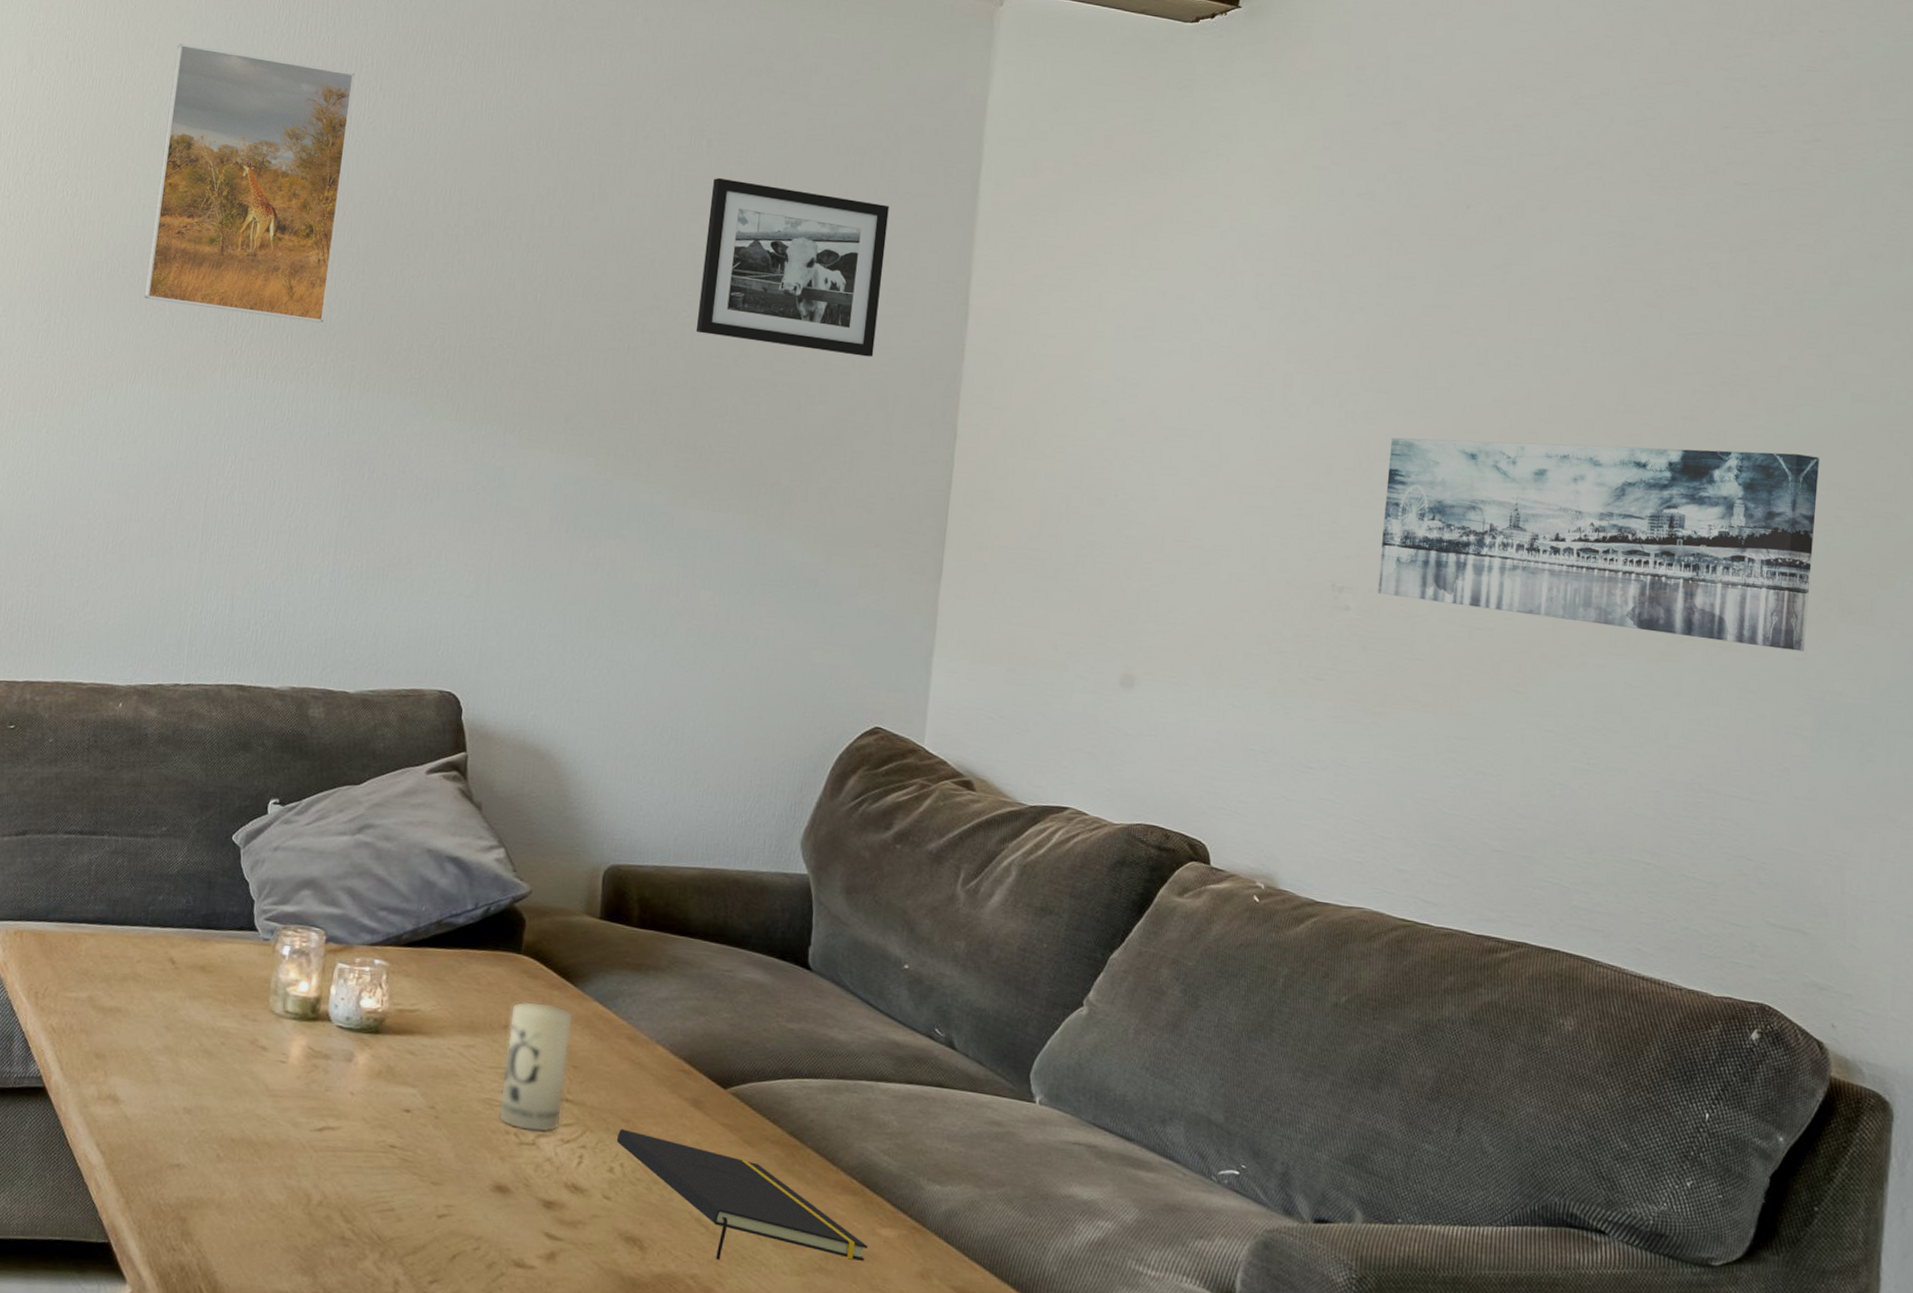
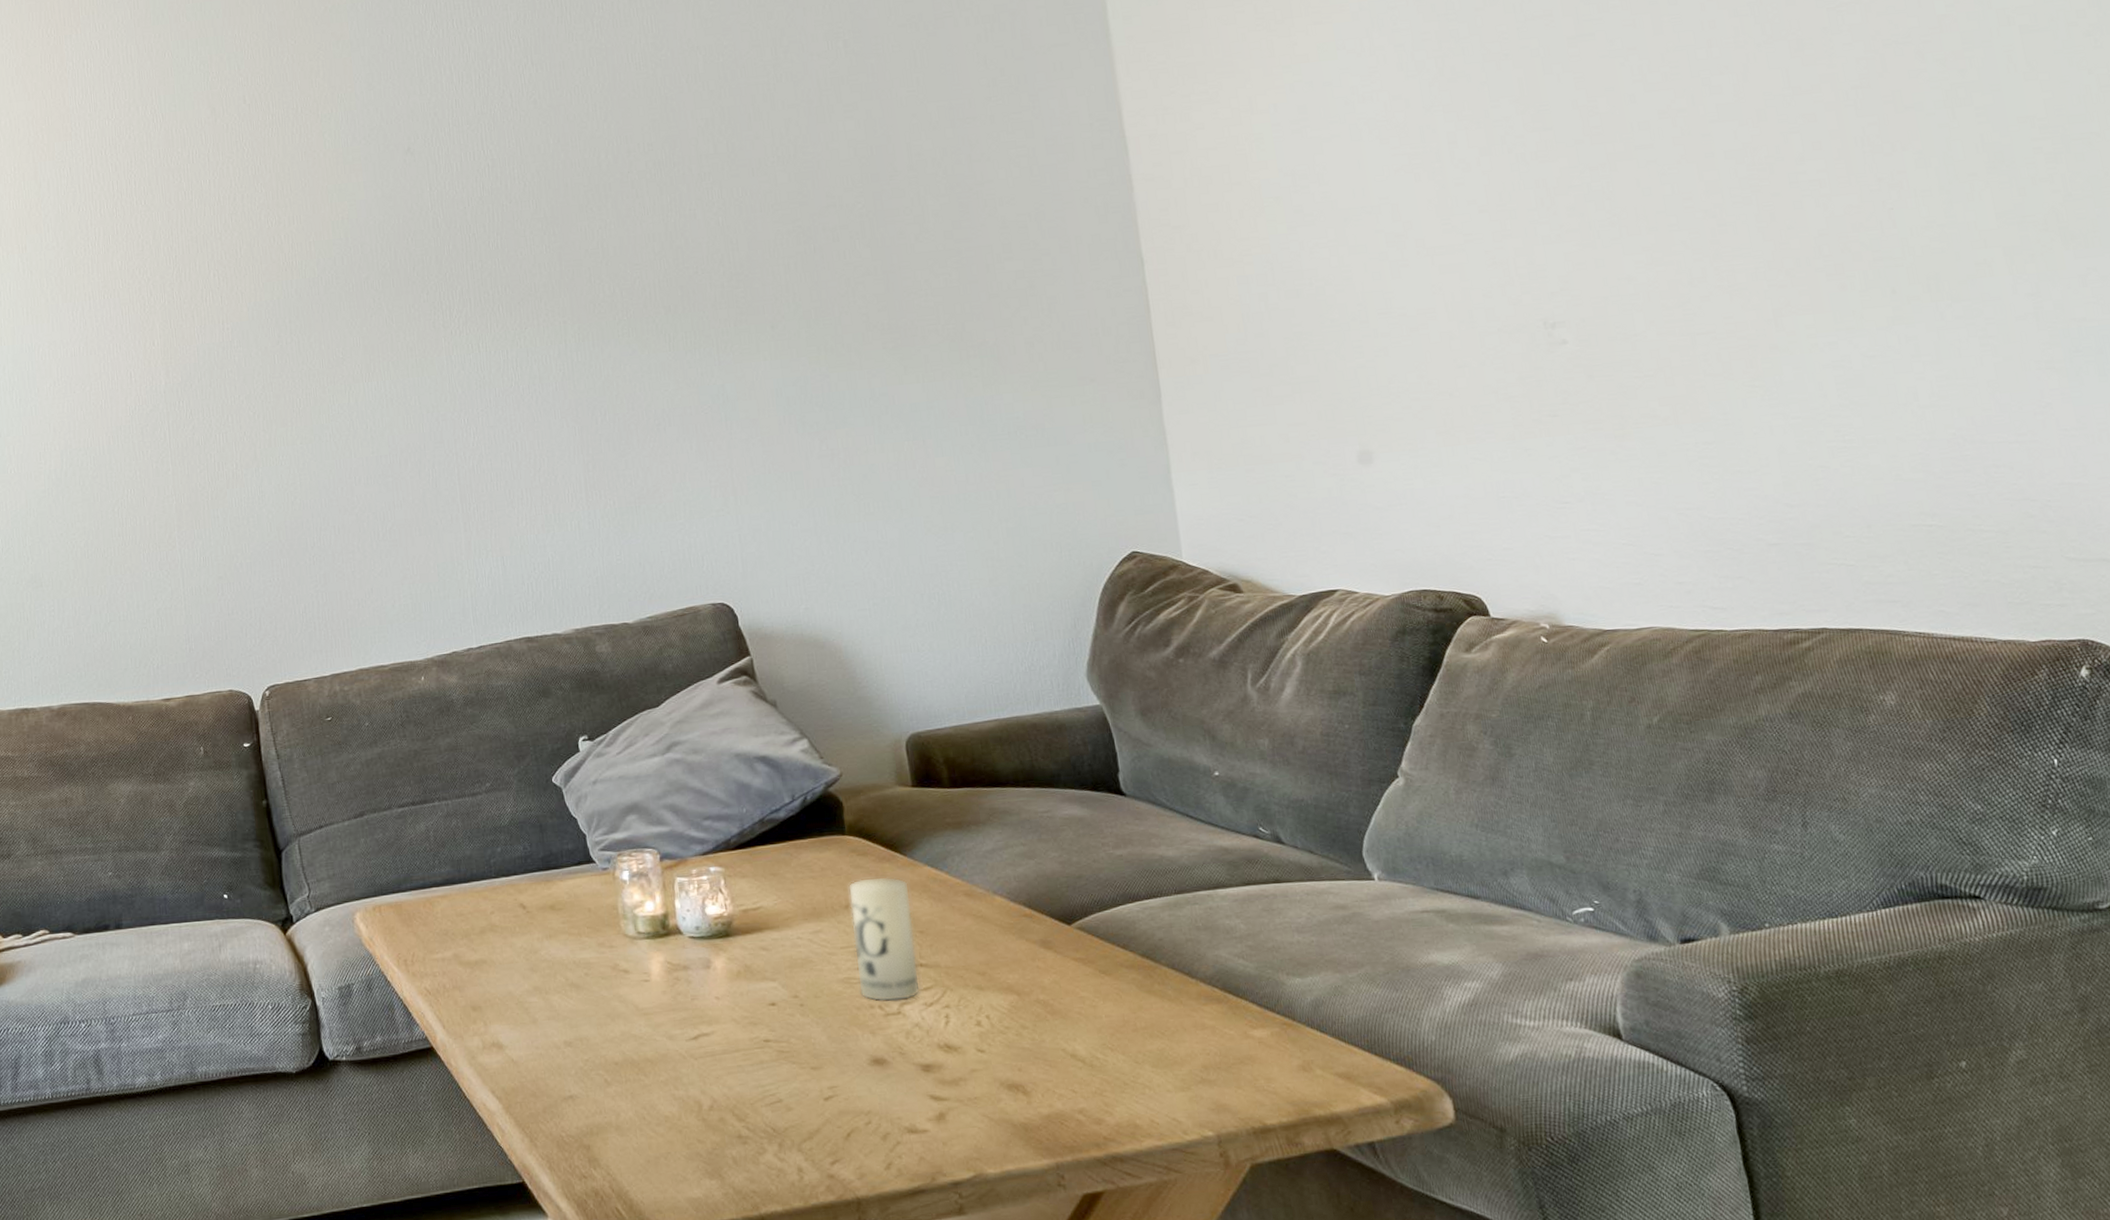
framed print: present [144,44,356,323] -> none [340,55,528,302]
notepad: present [616,1128,868,1261] -> none [977,982,1244,1091]
picture frame: present [695,177,889,357] -> none [857,62,1046,220]
wall art: present [1377,437,1819,652] -> none [1567,94,2037,322]

